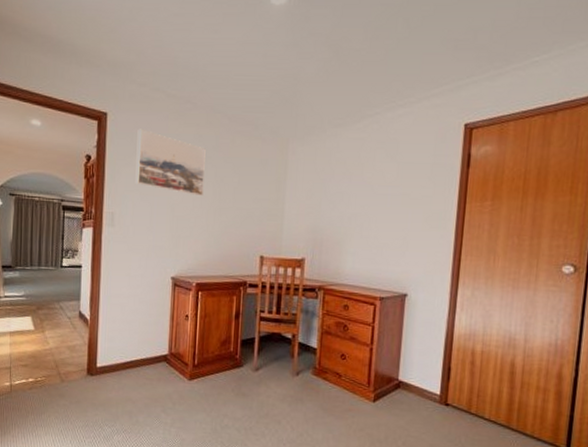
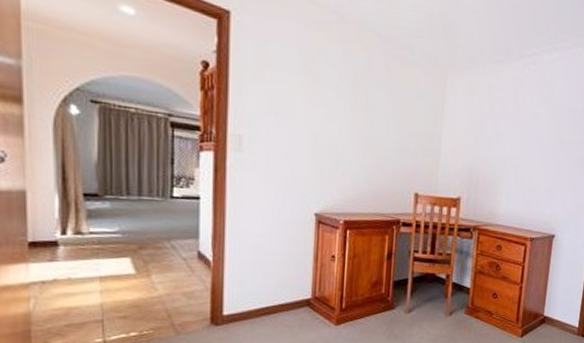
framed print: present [135,128,206,196] -> none [269,36,355,124]

